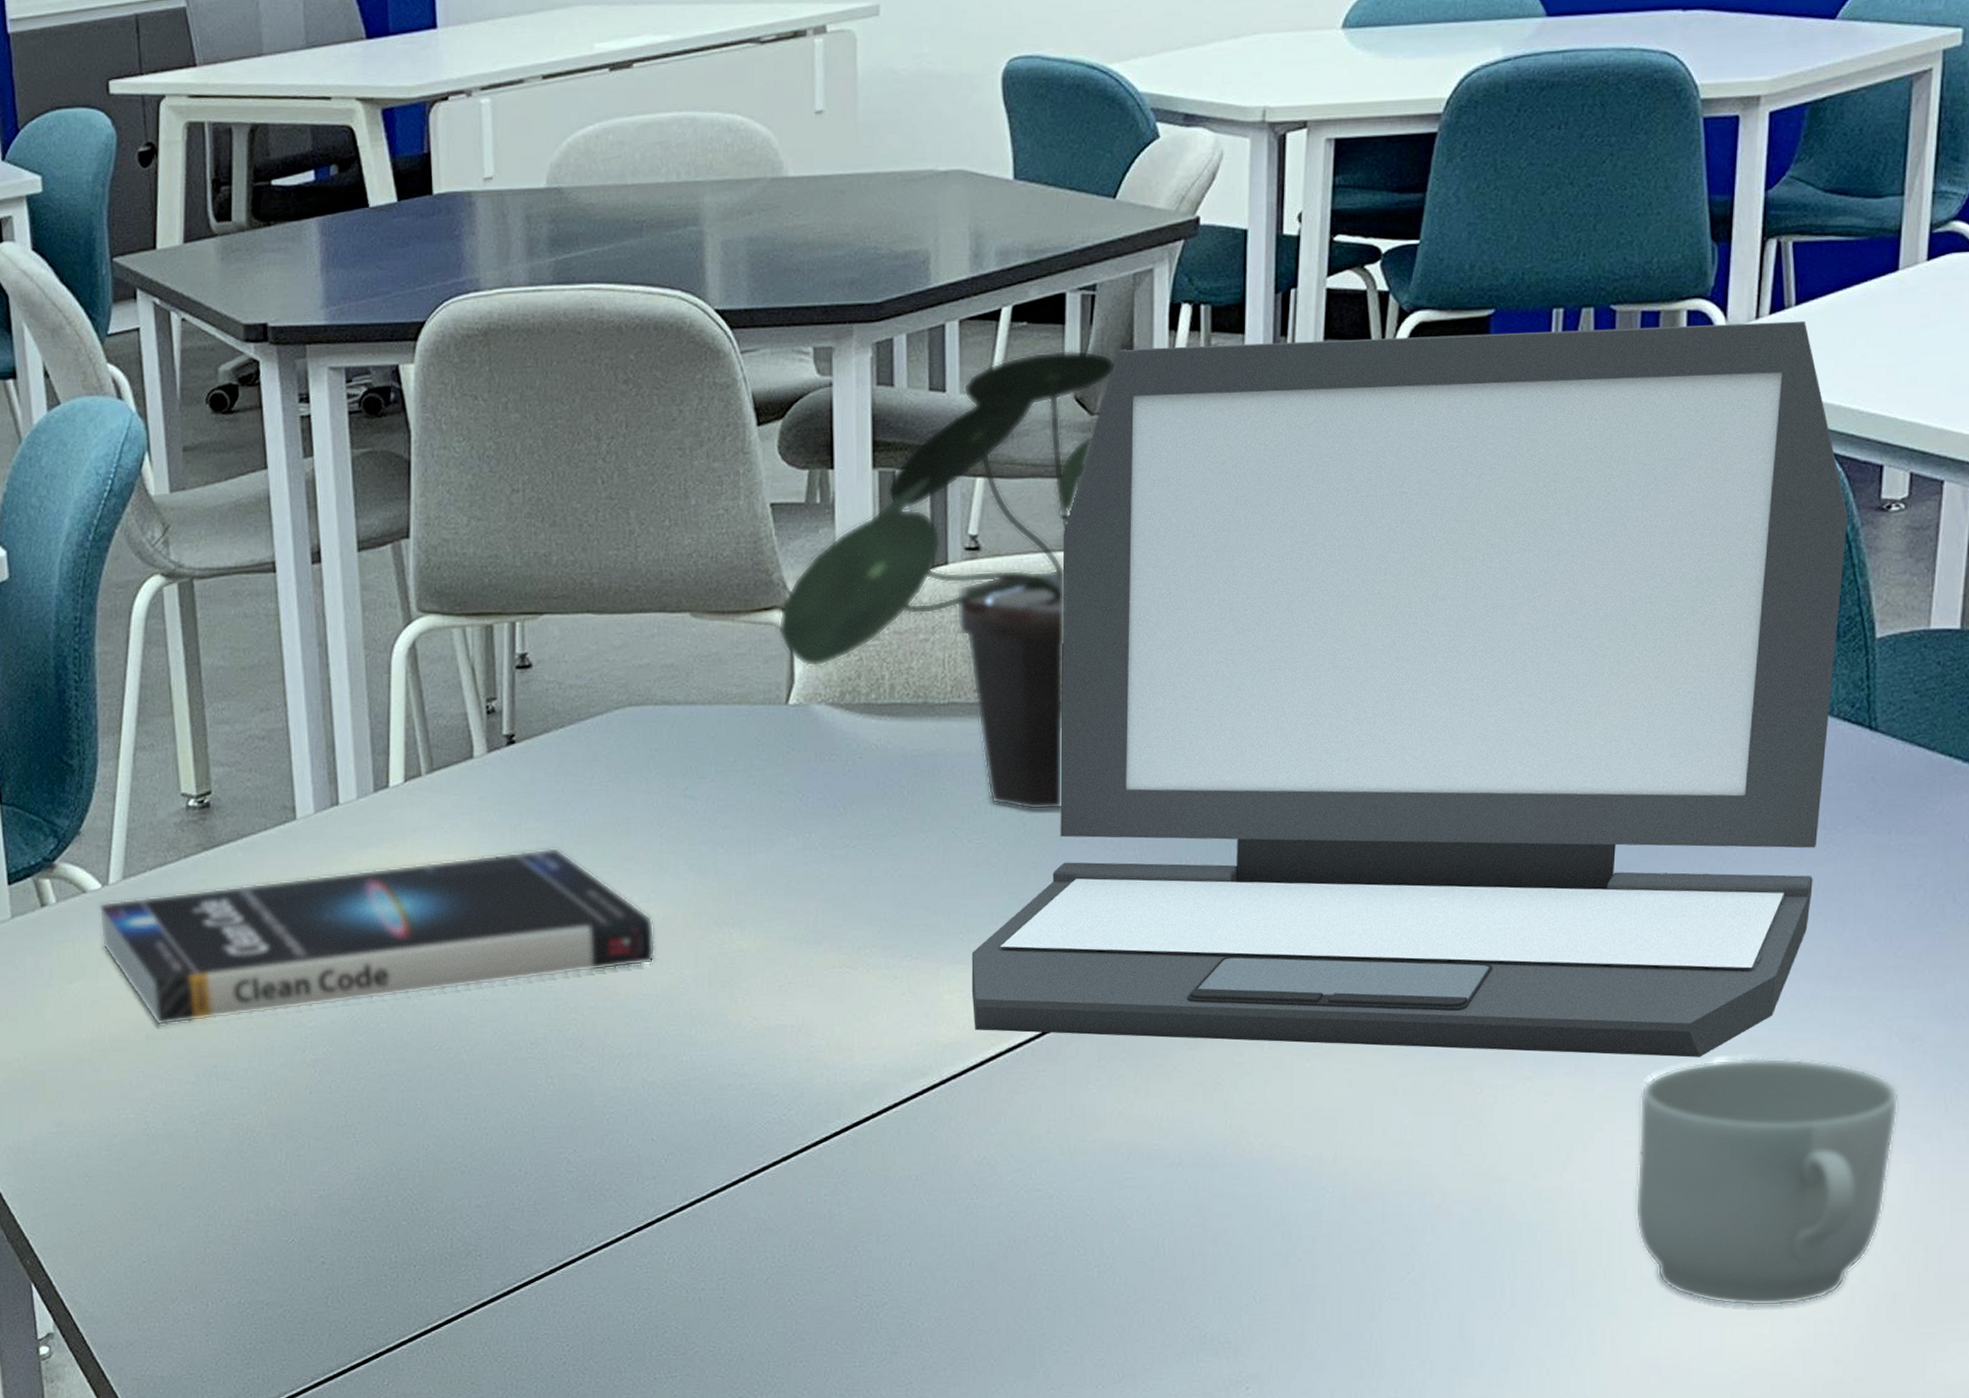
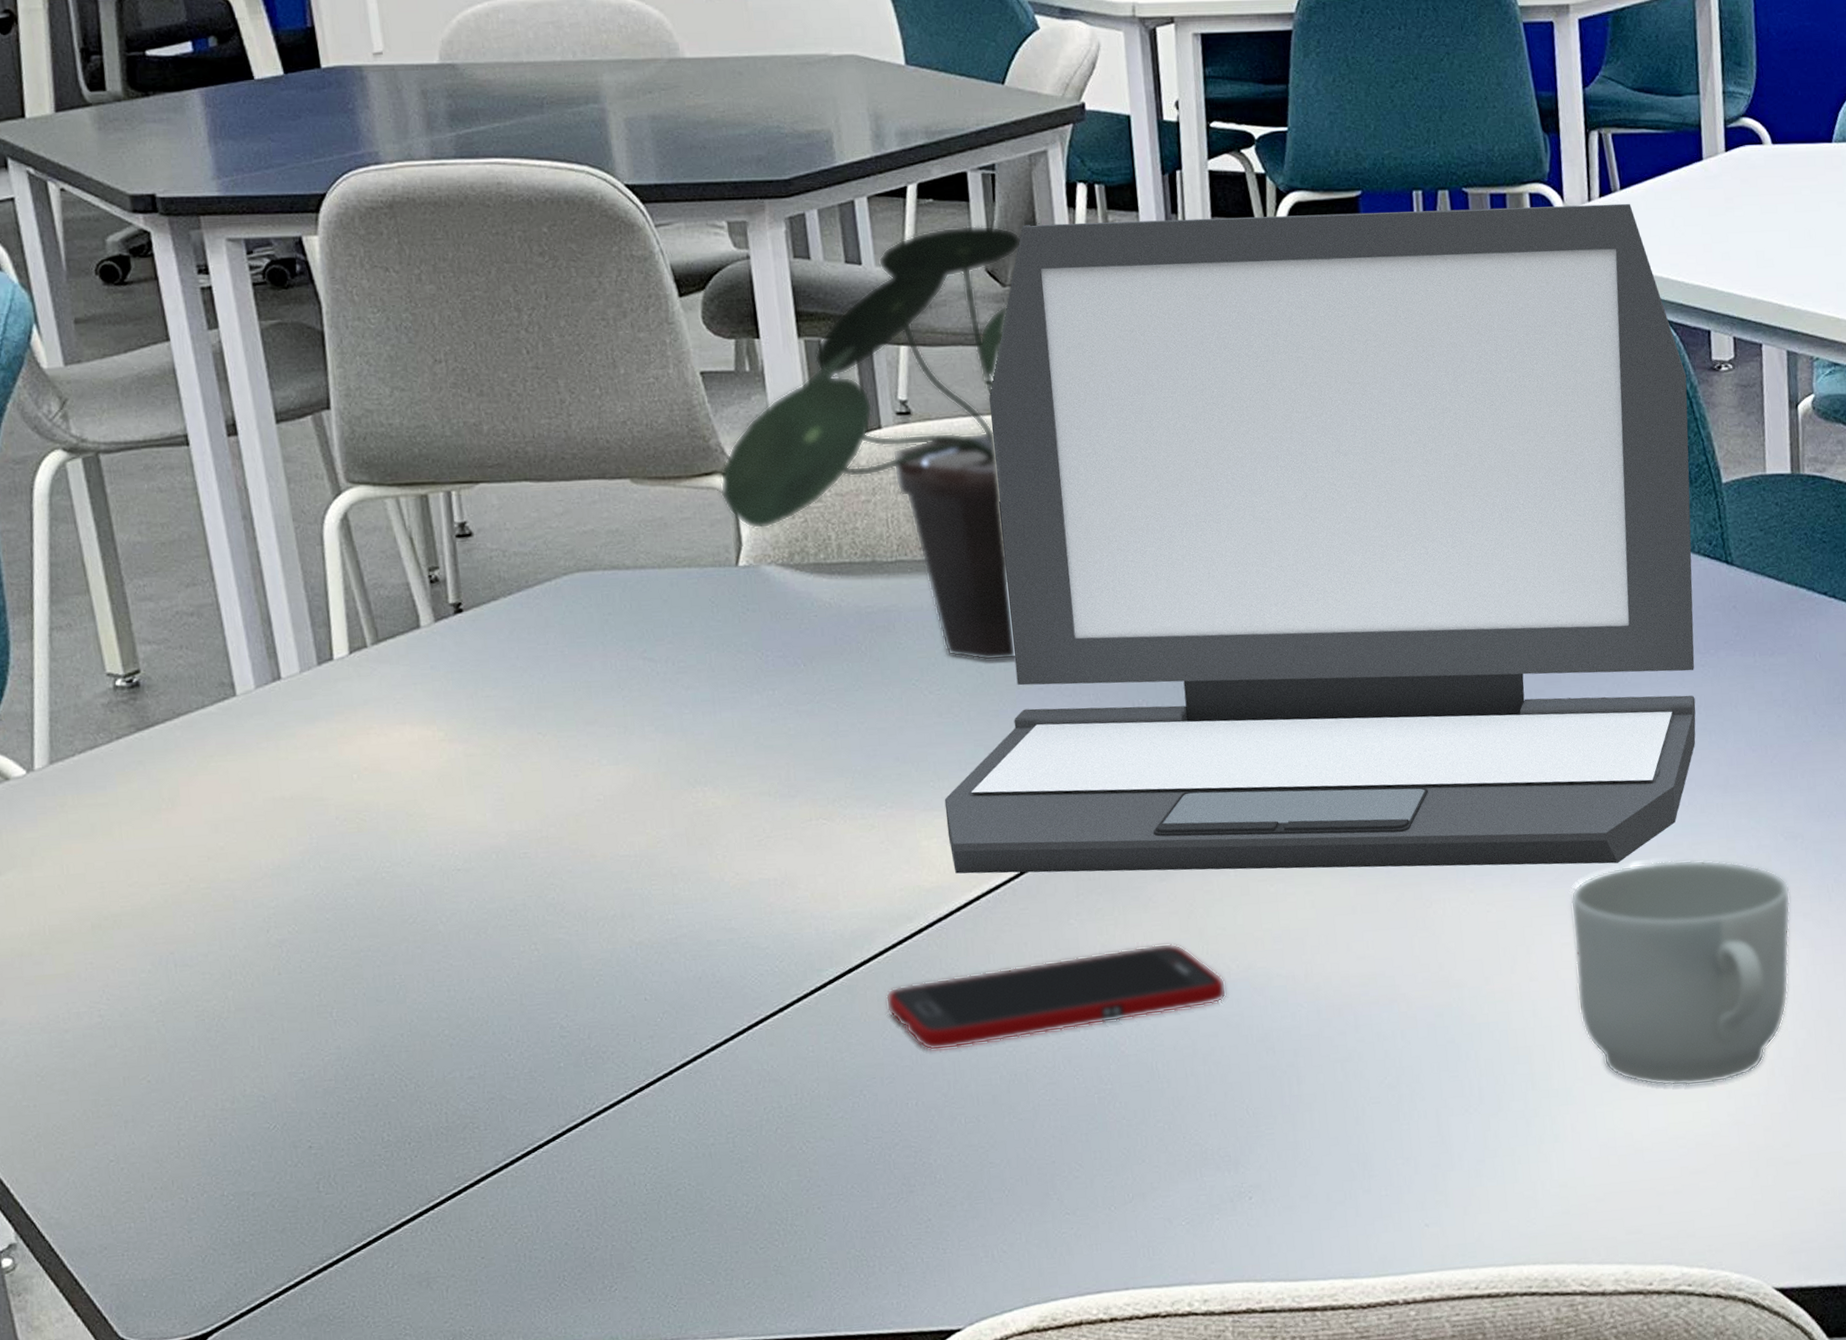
book: present [99,847,655,1026] -> none [25,714,630,914]
cell phone: none [890,1115,1246,1211] -> present [885,943,1227,1051]

